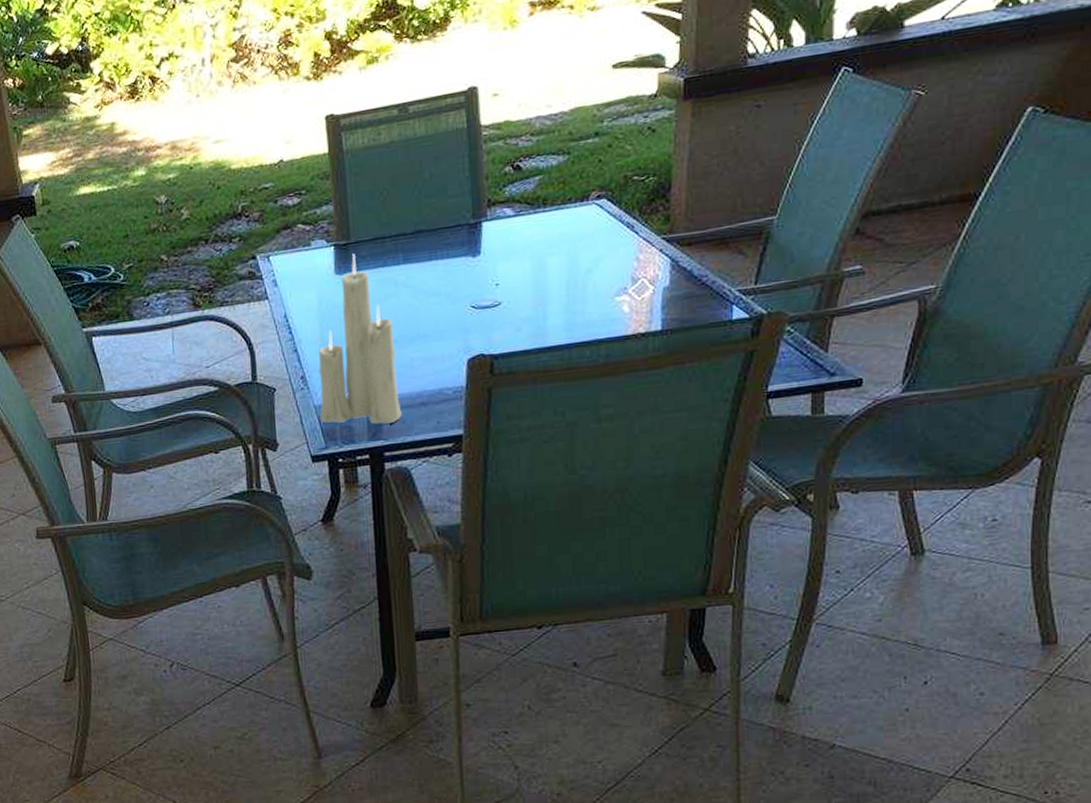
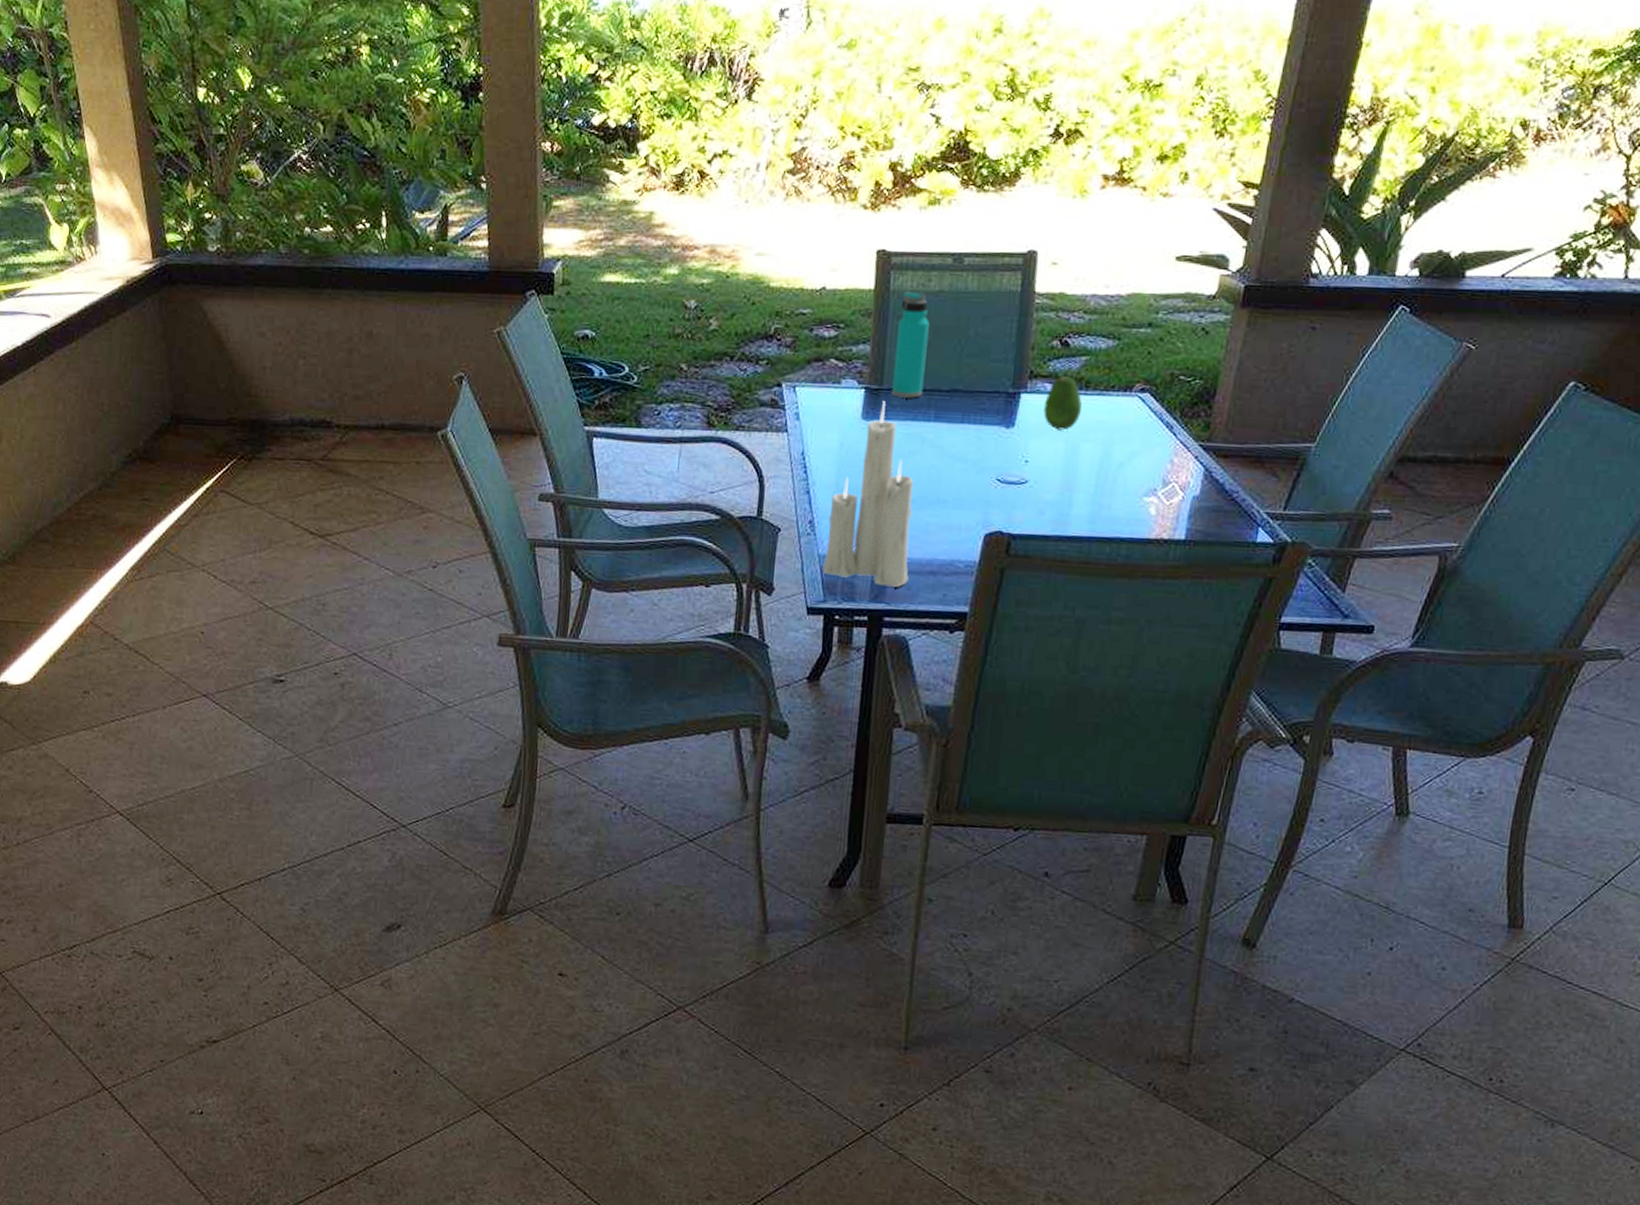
water bottle: none [355,145,389,248] -> present [891,291,930,398]
fruit: none [506,197,542,251] -> present [1043,375,1082,431]

